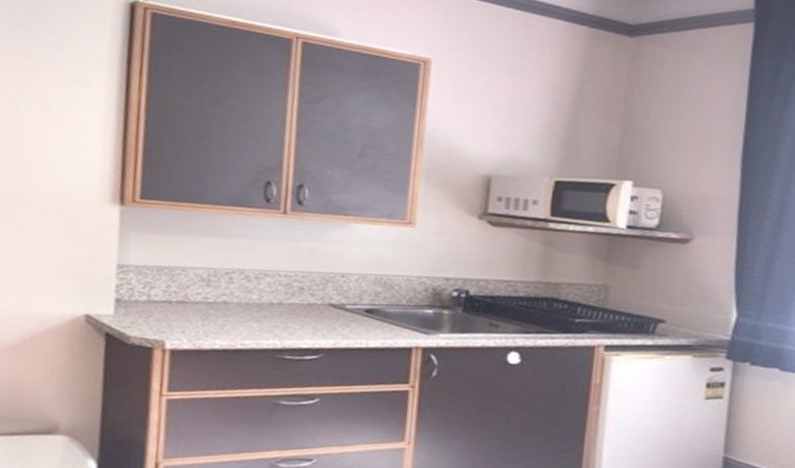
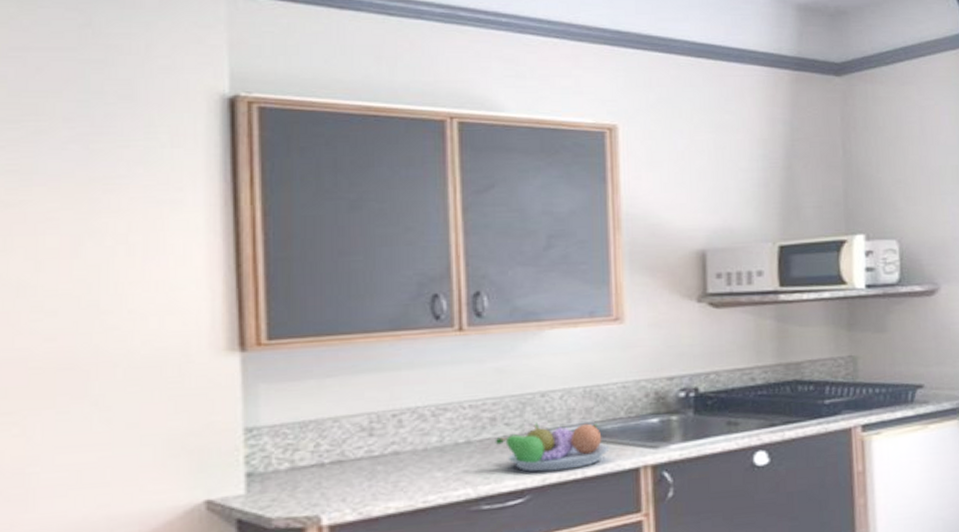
fruit bowl: none [301,296,390,339] -> present [495,421,610,472]

